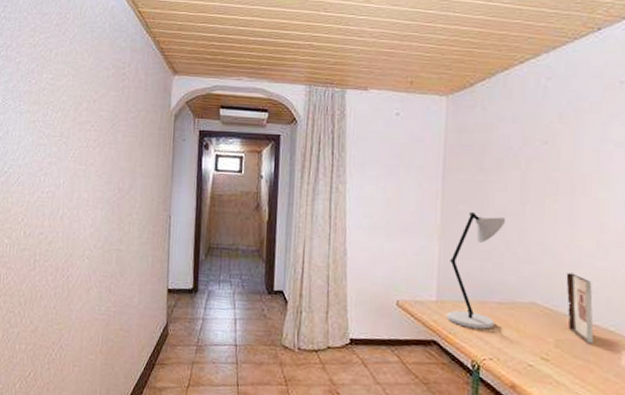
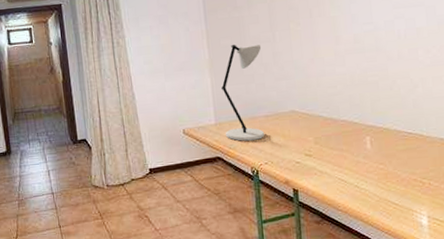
wooden plaque: present [566,272,594,344] -> none [315,81,343,136]

